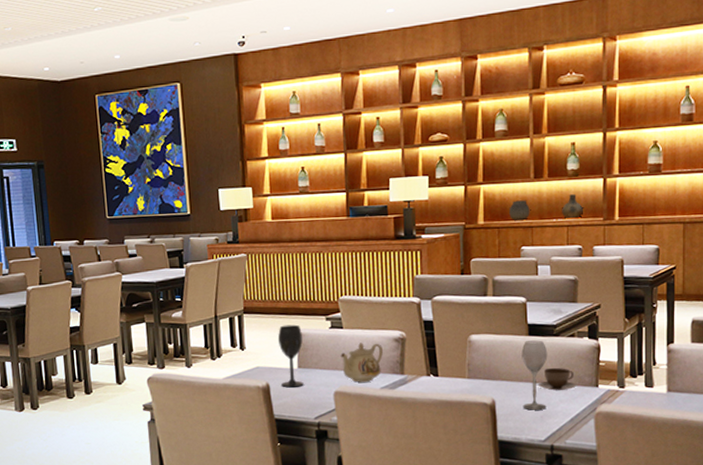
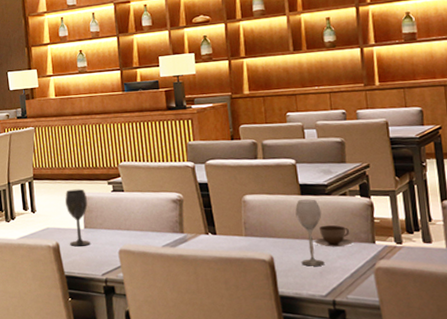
teapot: present [340,342,383,382] -> none [122,204,163,241]
ceramic pot: present [509,200,530,221] -> none [272,70,293,90]
ceramic jug: present [562,194,583,219] -> none [323,63,344,87]

